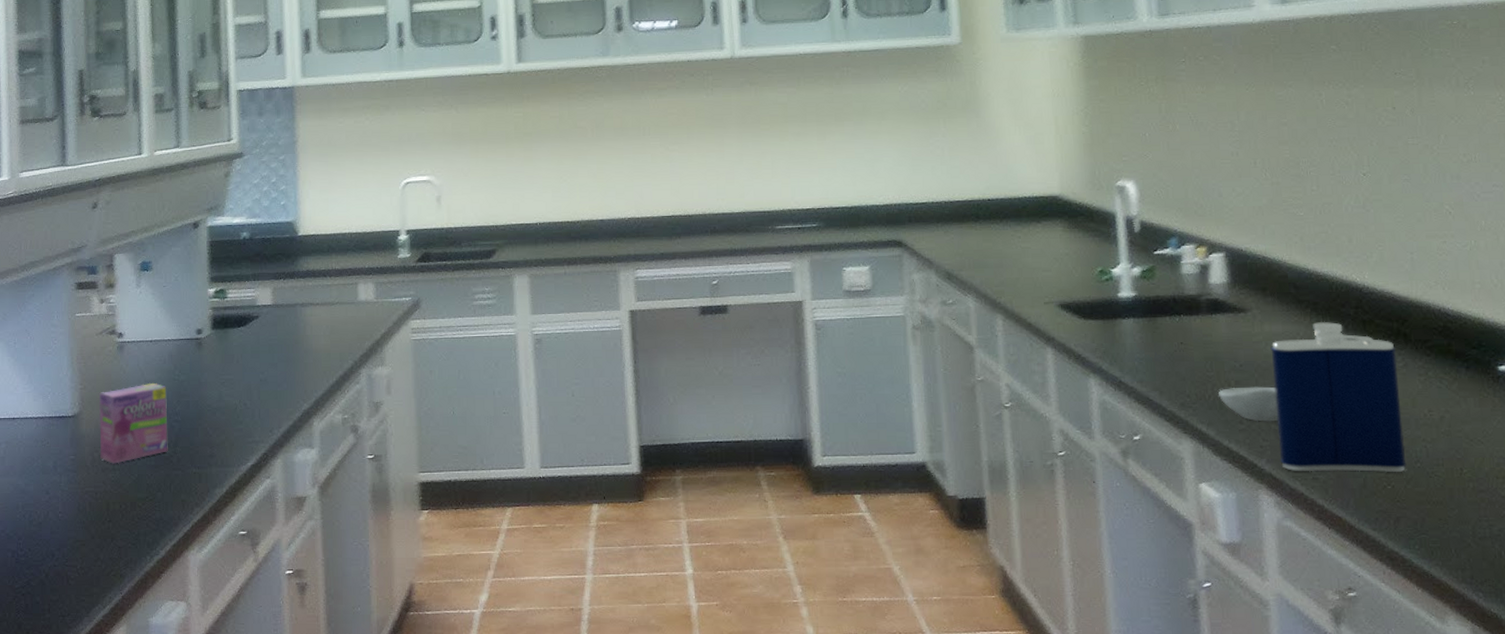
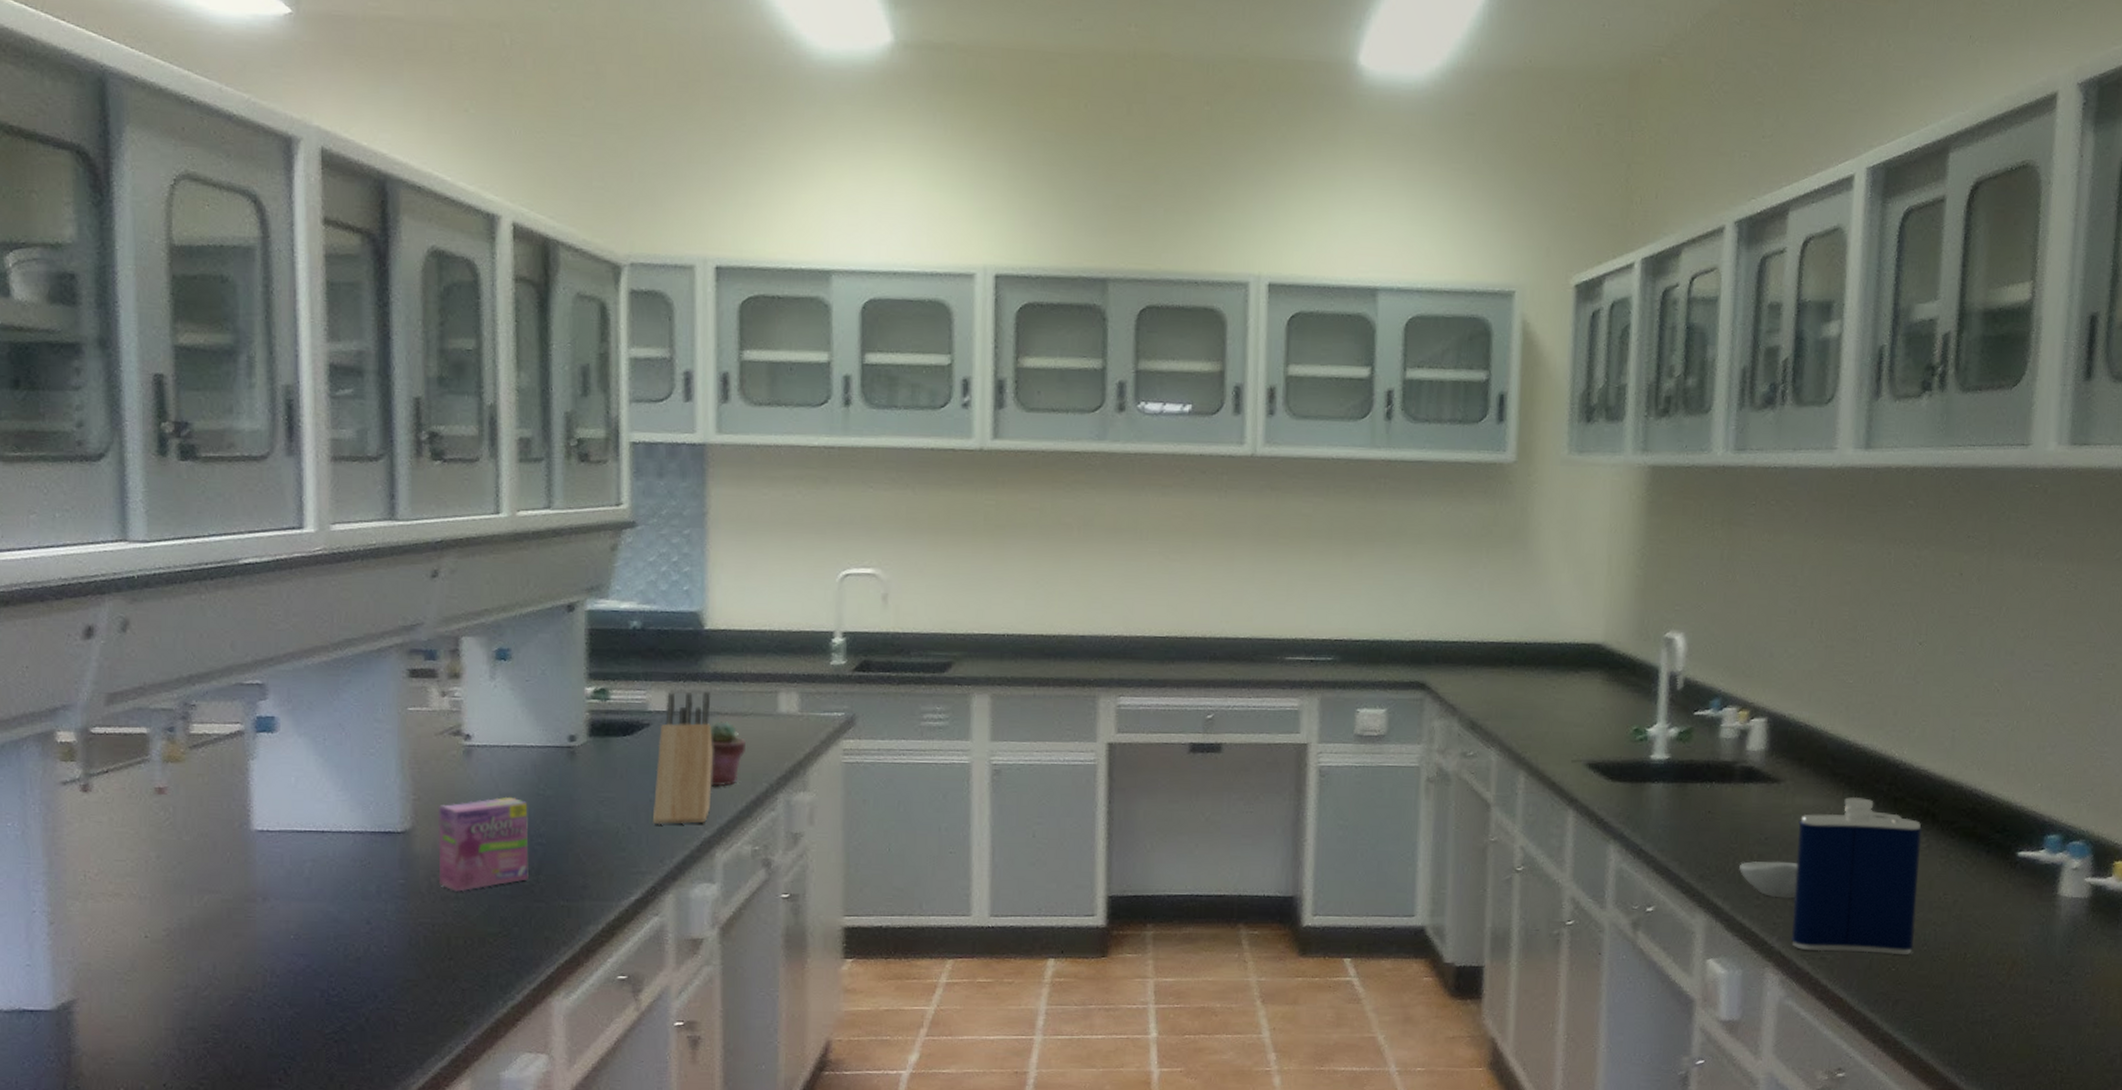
knife block: none [263,287,309,401] -> present [653,692,713,825]
potted succulent: none [306,311,334,365] -> present [710,721,745,786]

